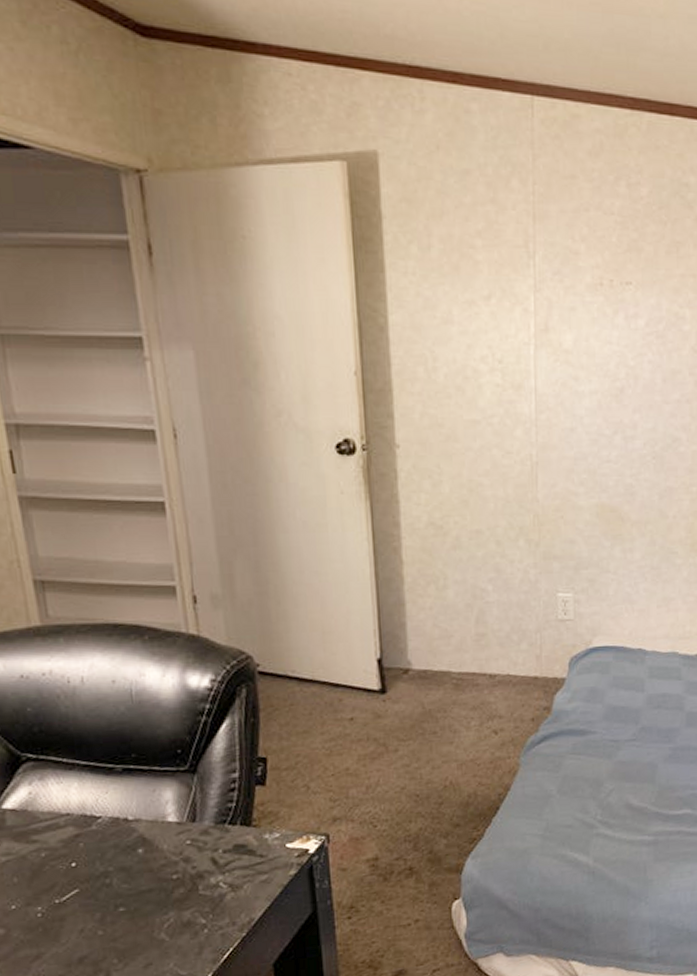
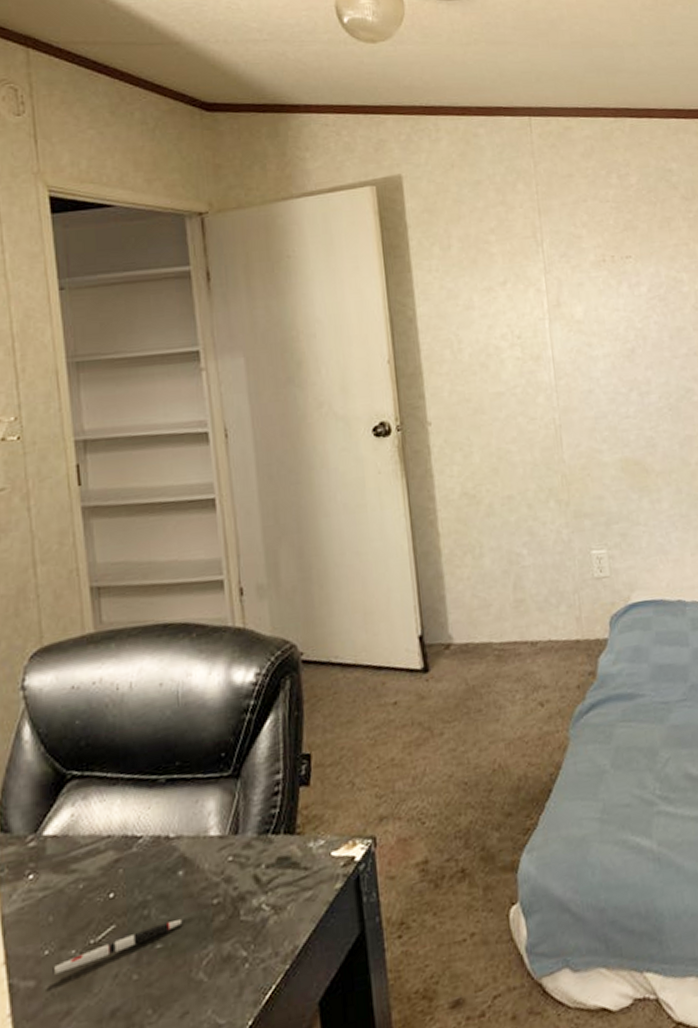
pen: none [20,889,147,926] -> present [53,919,186,975]

